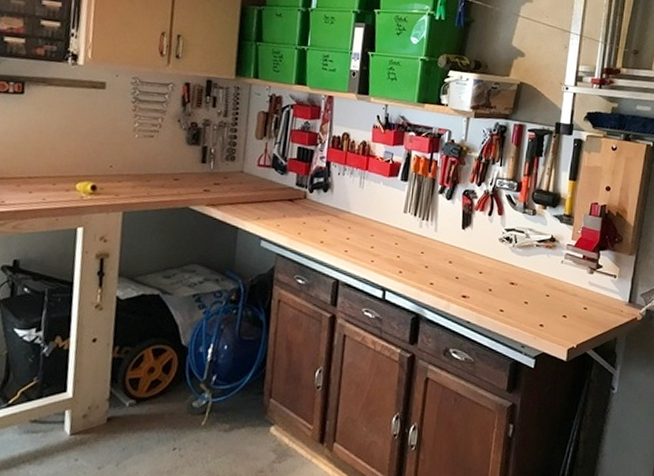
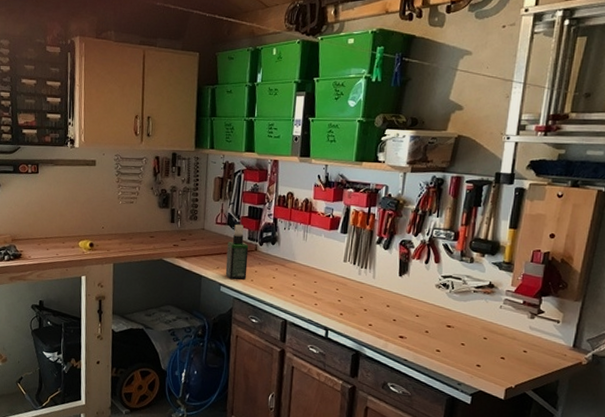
spray bottle: none [267,167,297,233] -> present [225,224,249,280]

